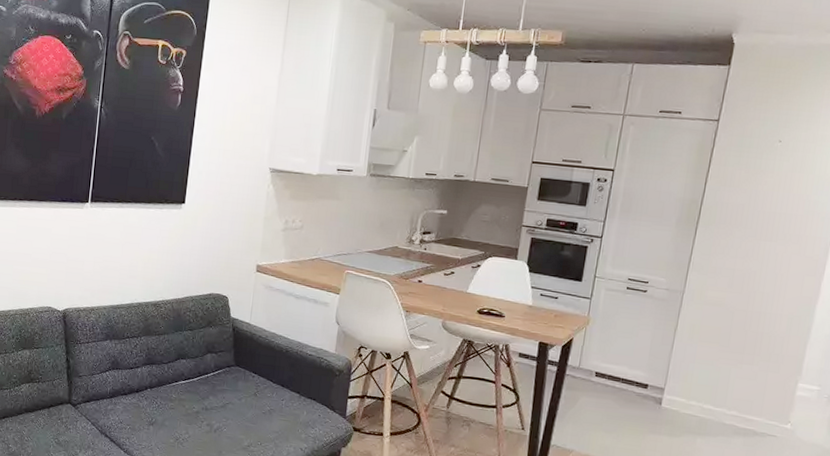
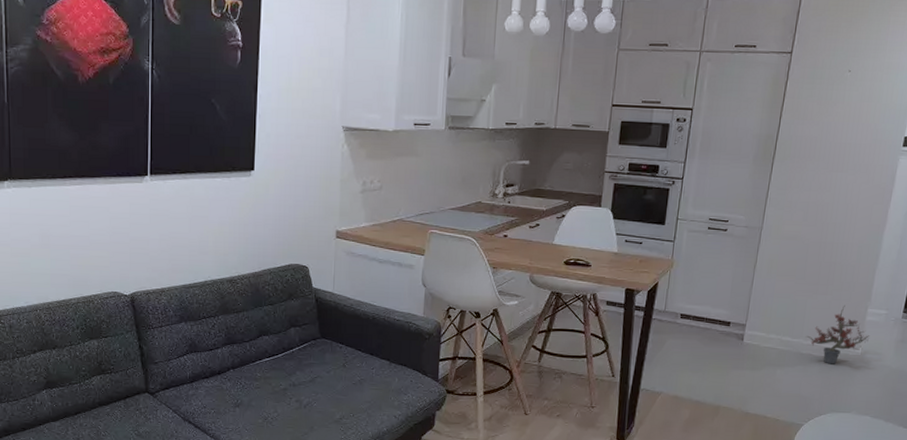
potted plant: none [728,377,801,439] -> present [805,304,870,365]

